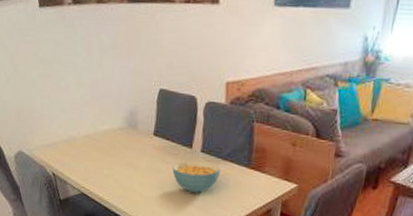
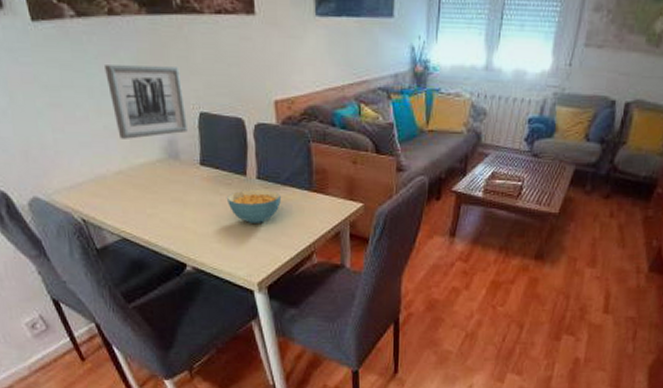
wall art: none [88,45,148,109] -> present [105,65,187,139]

